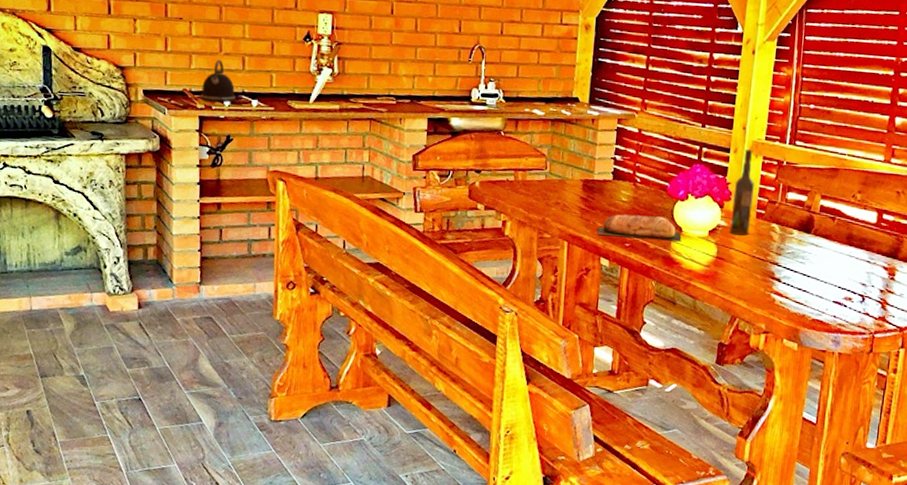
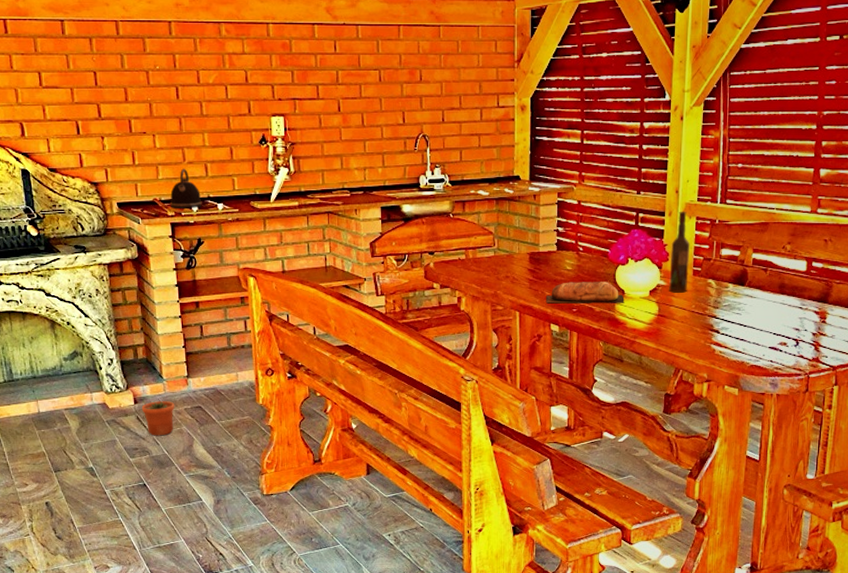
planter: none [145,307,182,347] -> present [141,401,174,436]

